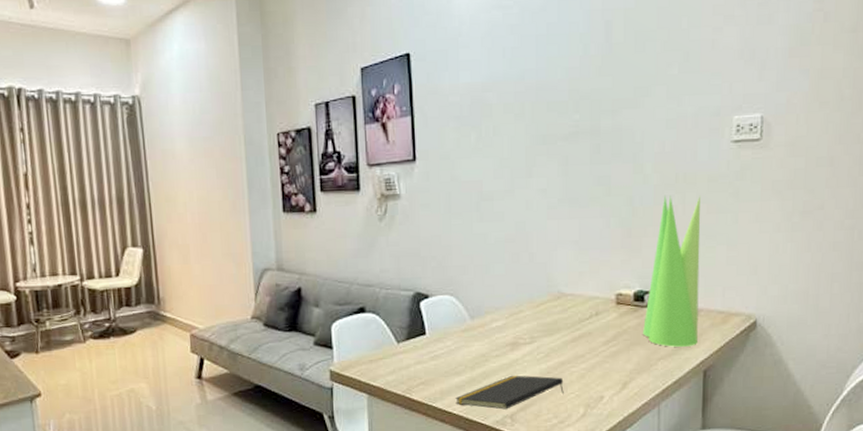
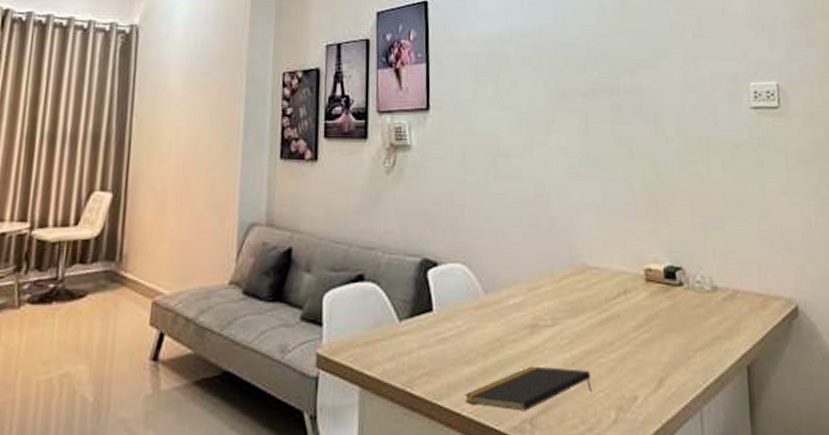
plant: present [643,196,701,347] -> none [676,161,737,335]

